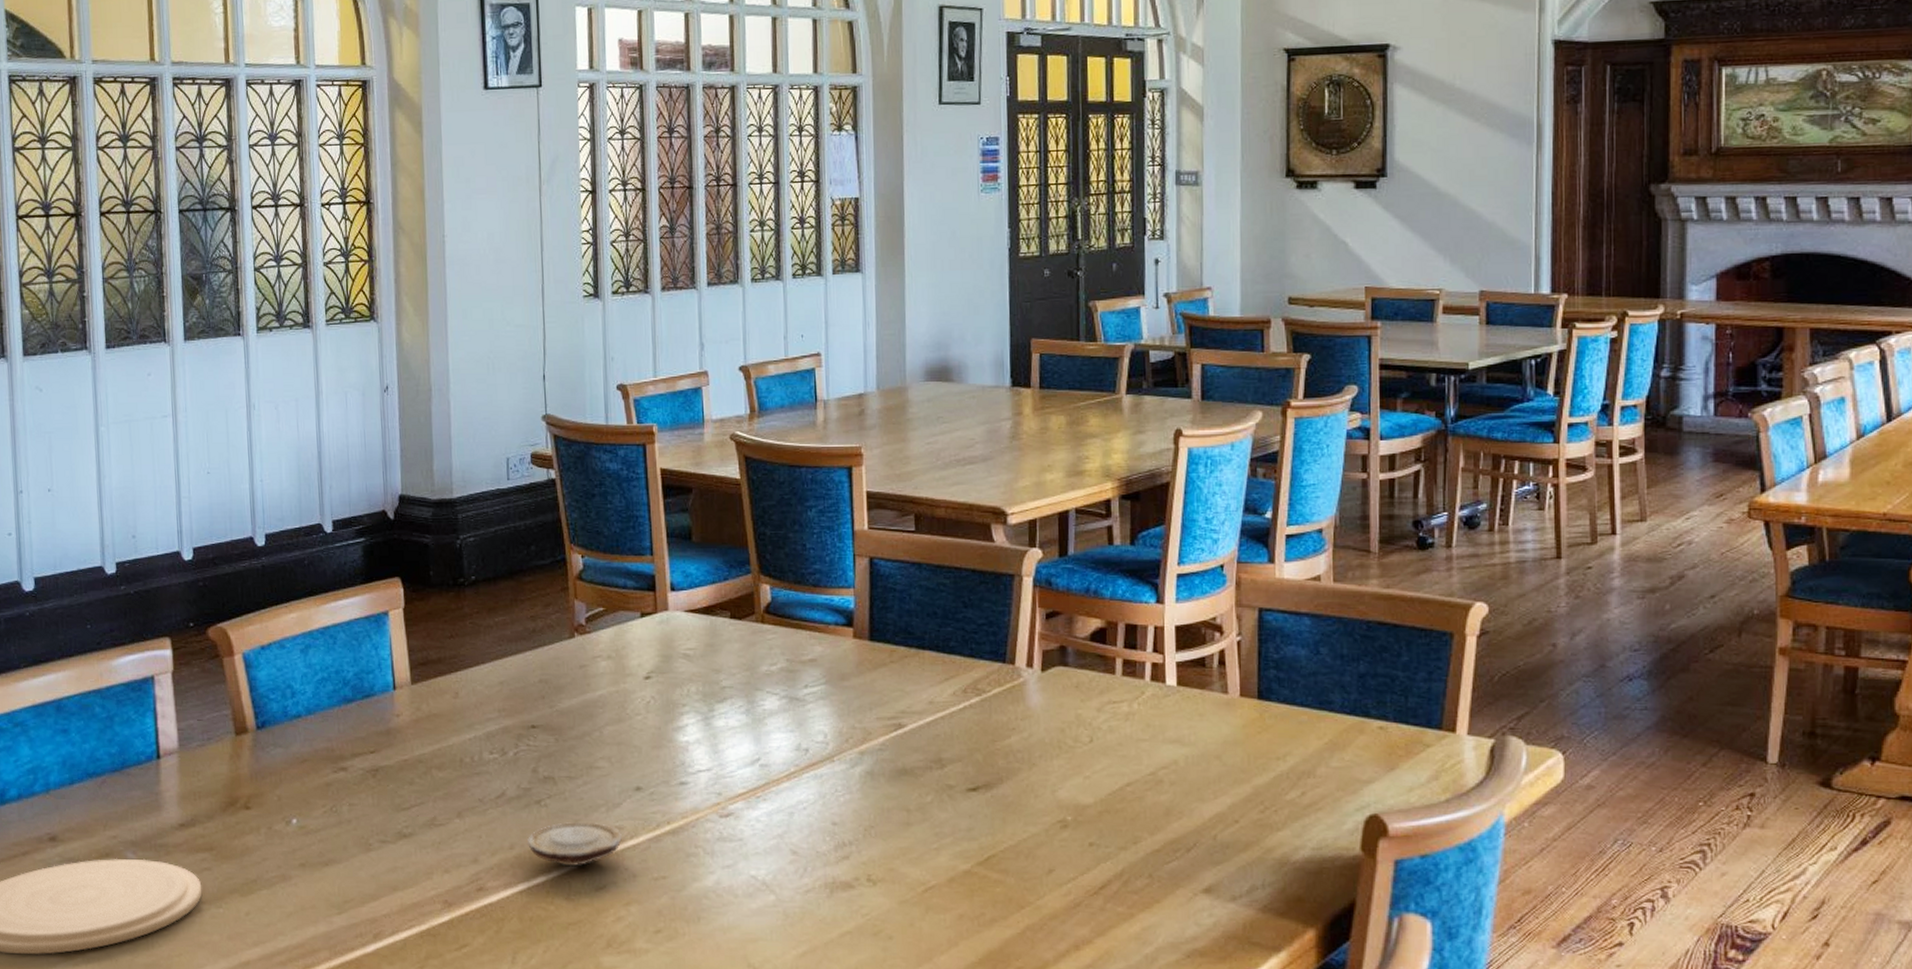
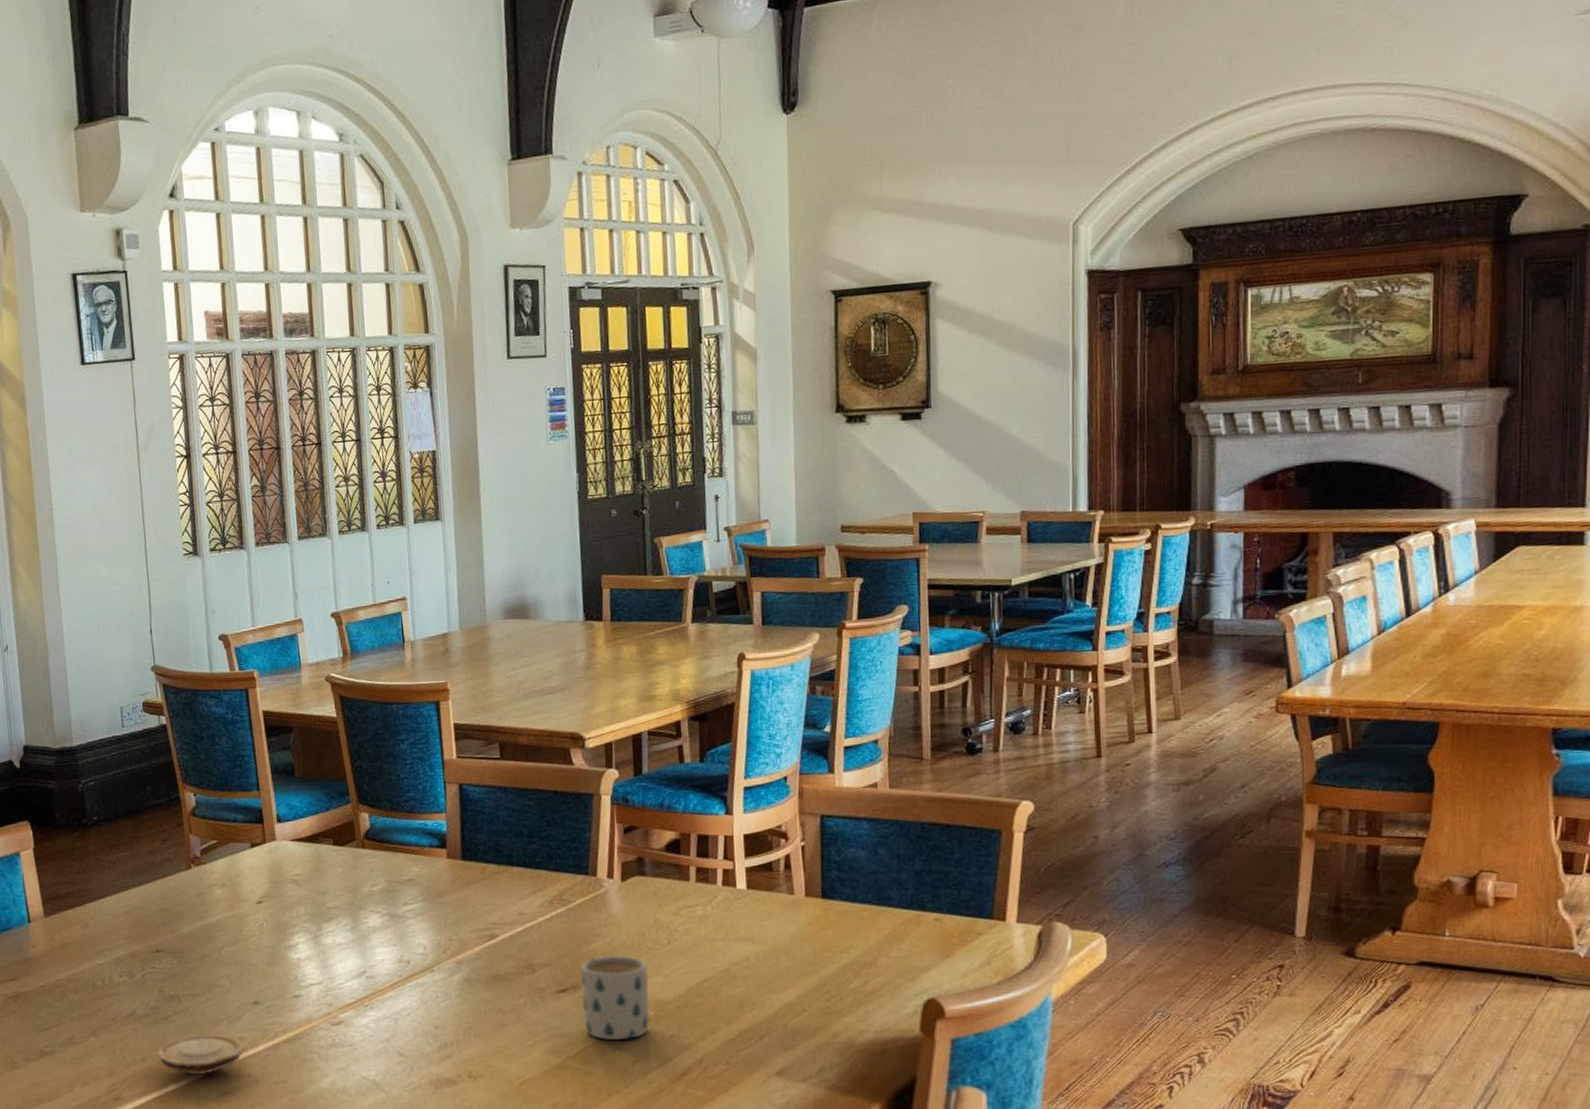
mug: none [994,752,1068,847] -> present [580,955,650,1041]

